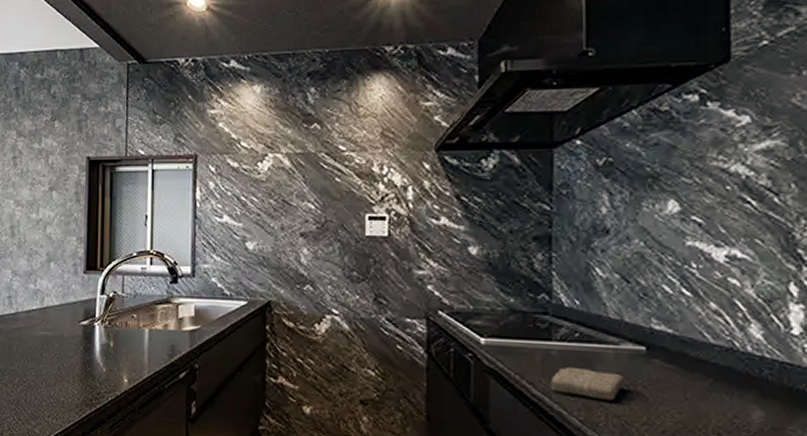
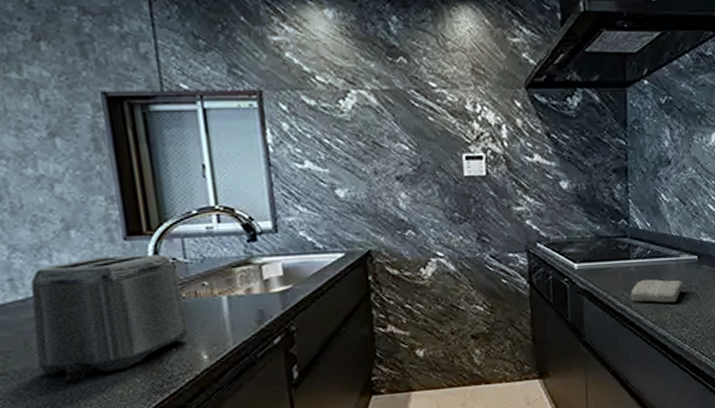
toaster: none [15,285,118,385] -> present [30,254,190,383]

